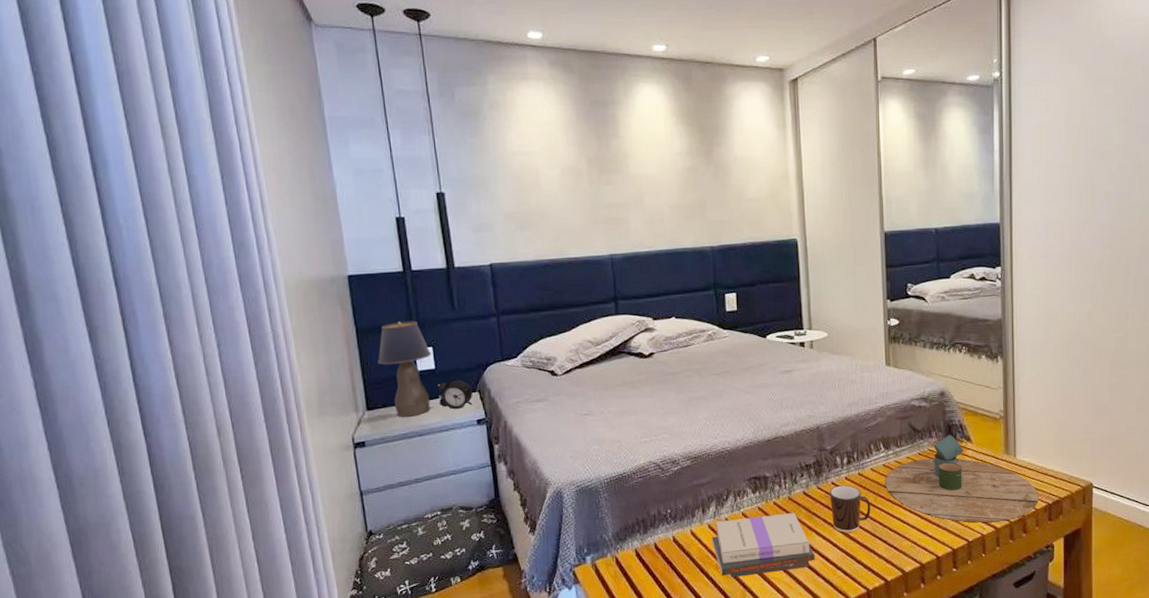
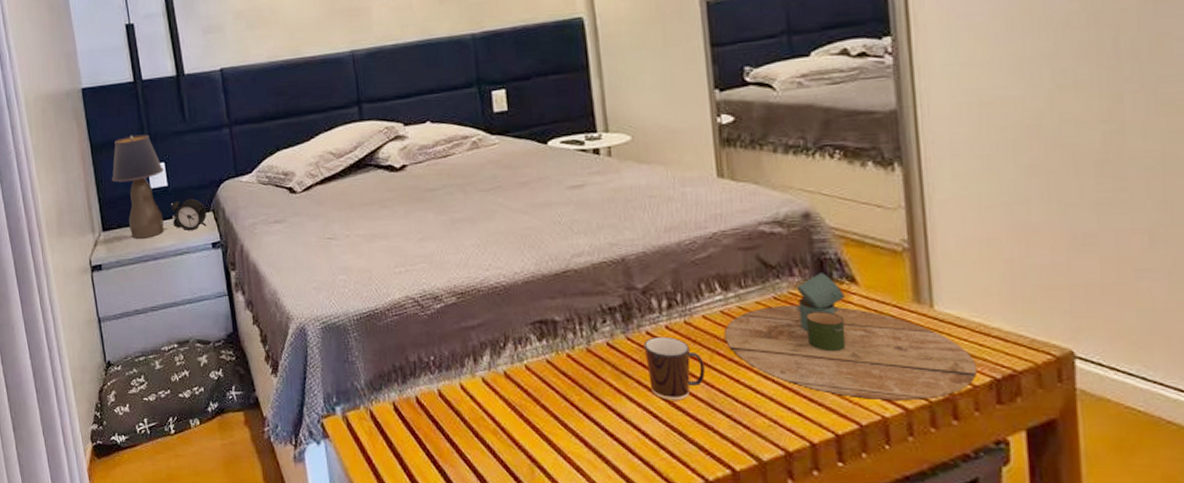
books: present [712,512,815,577] -> none [487,369,628,447]

